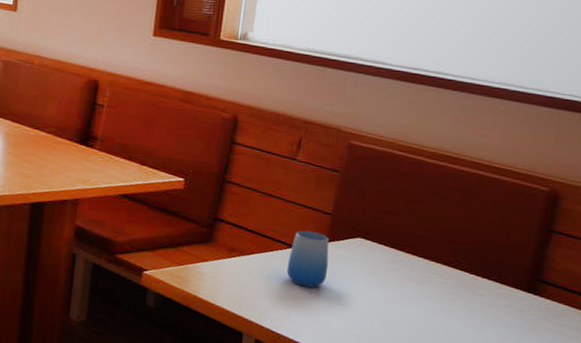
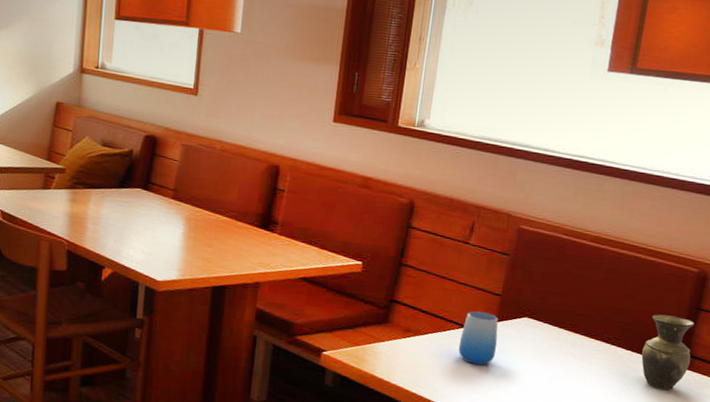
vase: none [487,236,546,318] -> present [641,314,694,390]

